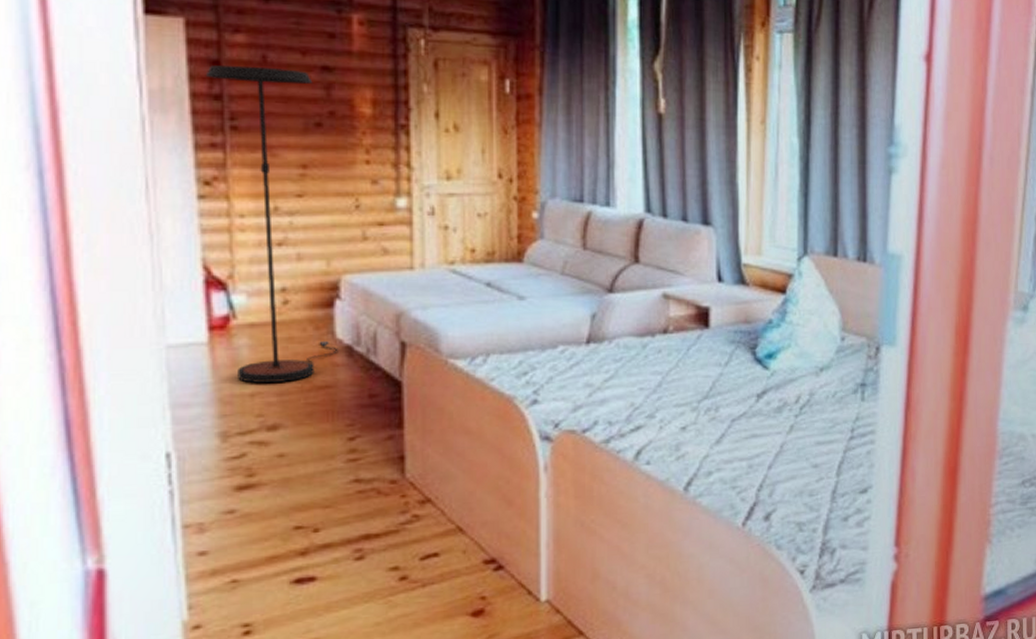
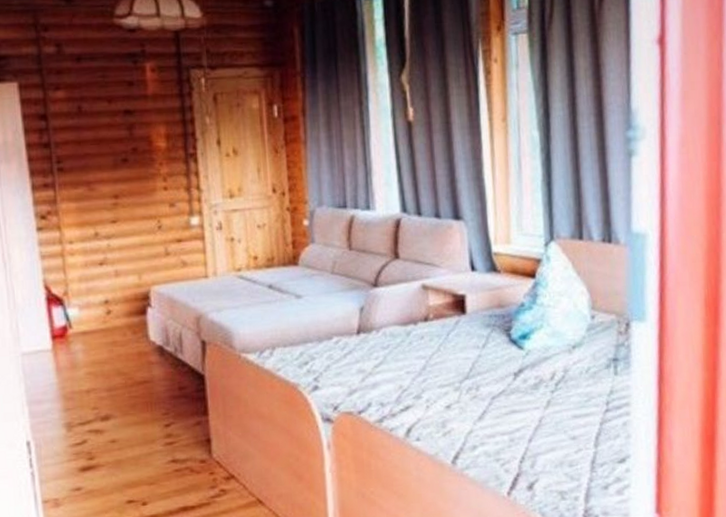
floor lamp: present [205,65,338,383] -> none [36,116,152,381]

